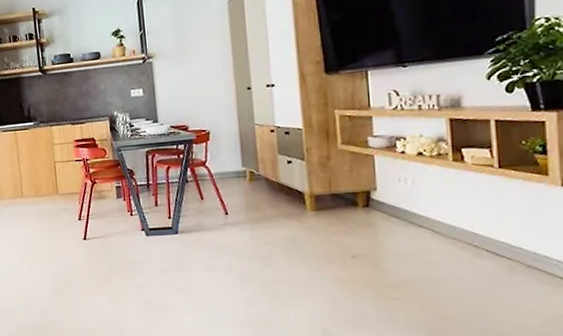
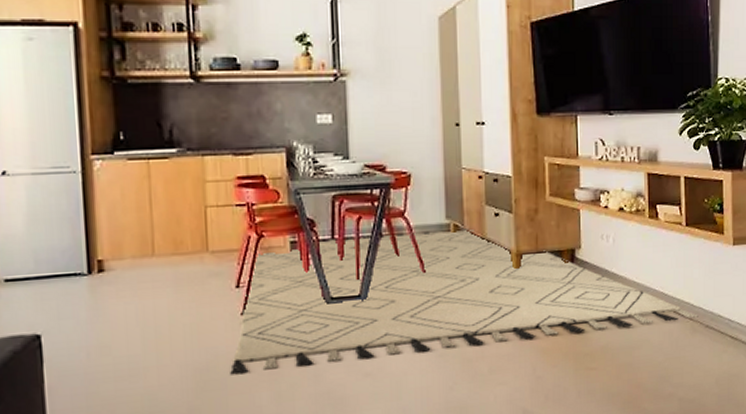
rug: none [78,174,518,283] -> present [230,229,698,375]

